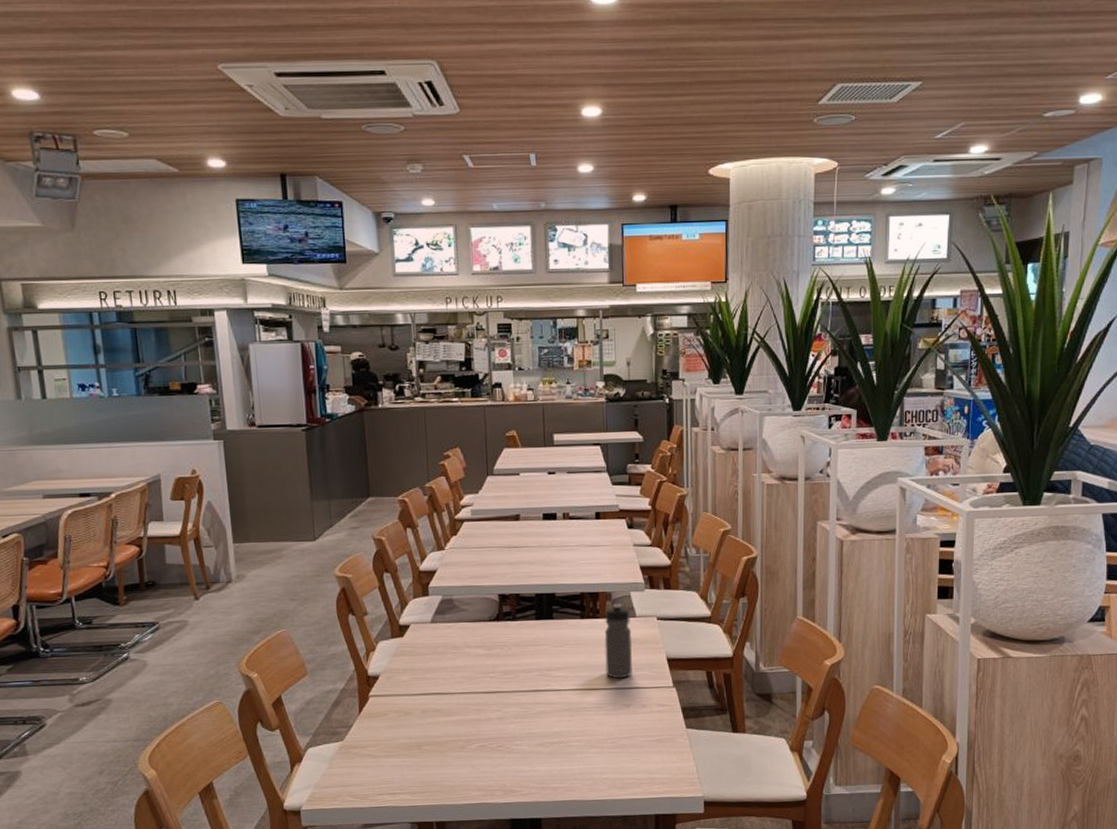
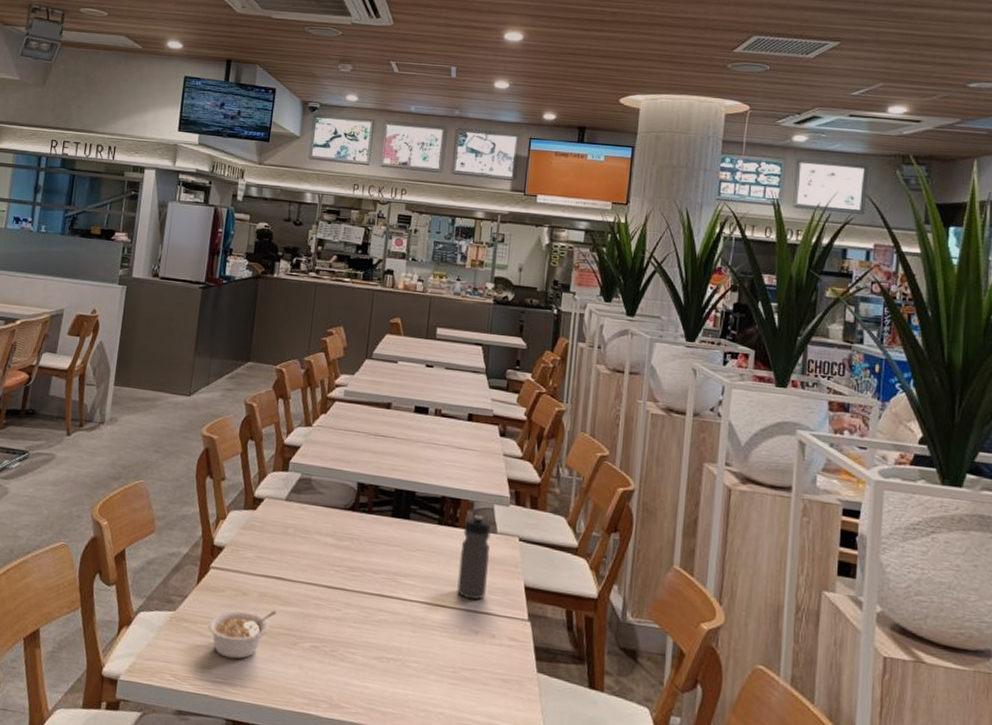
legume: none [377,722,442,772] -> present [207,610,277,659]

